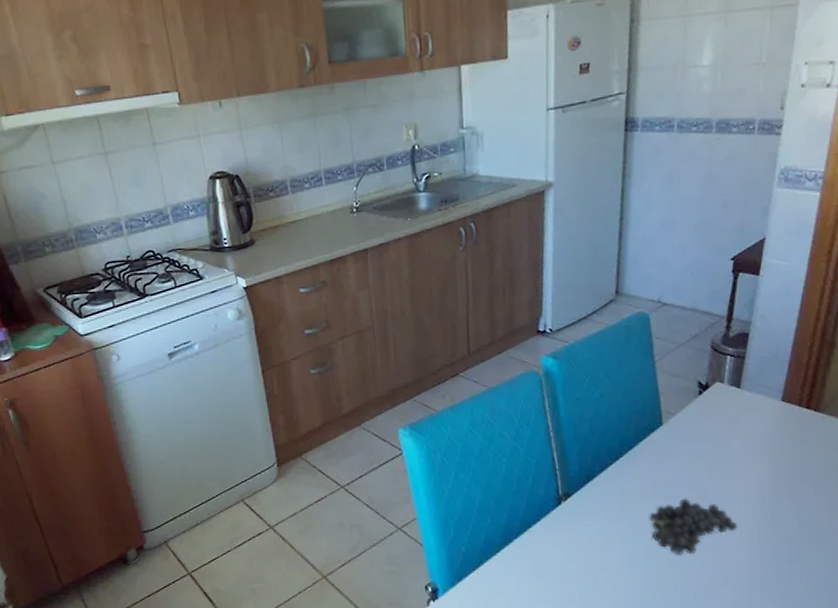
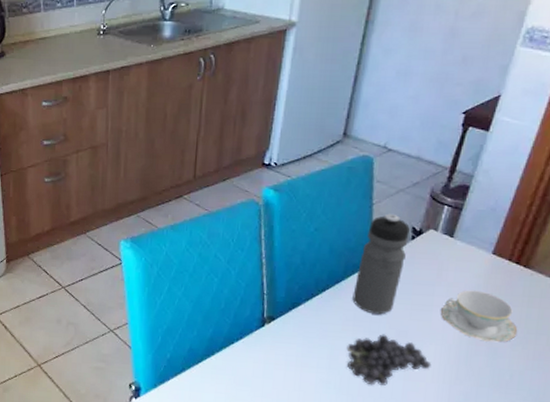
water bottle: none [647,369,696,478] -> present [352,213,410,315]
teacup: none [739,441,819,494] -> present [441,290,518,343]

